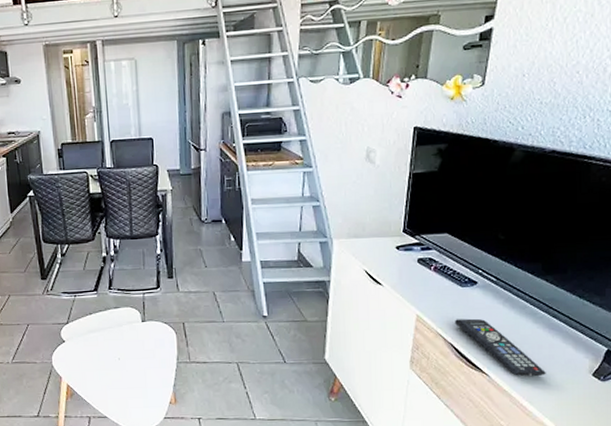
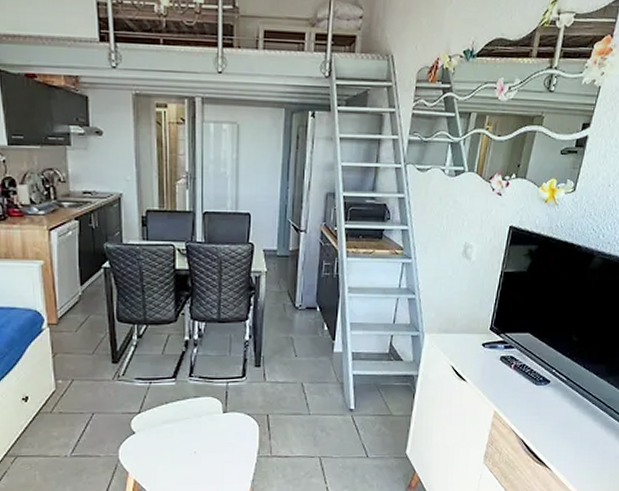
remote control: present [455,318,546,376] -> none [527,415,599,470]

